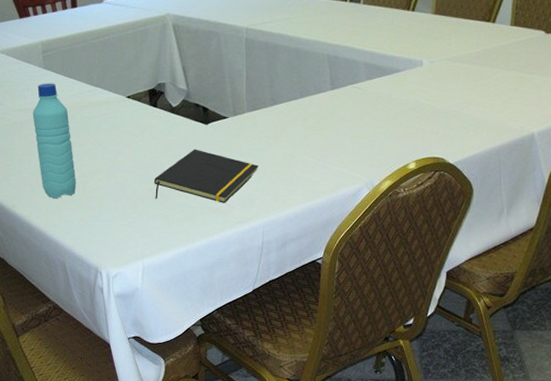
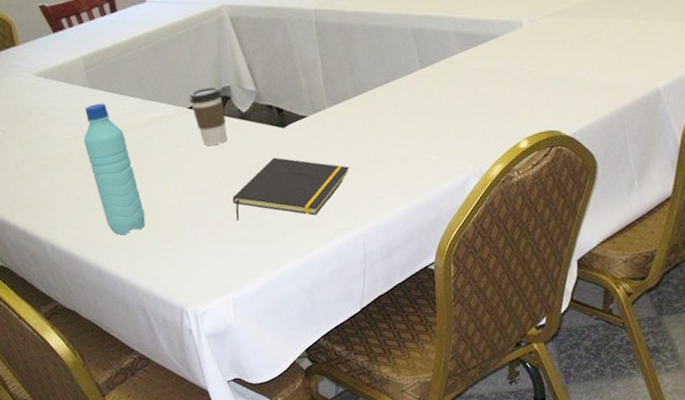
coffee cup: none [128,81,157,131] -> present [189,86,228,146]

